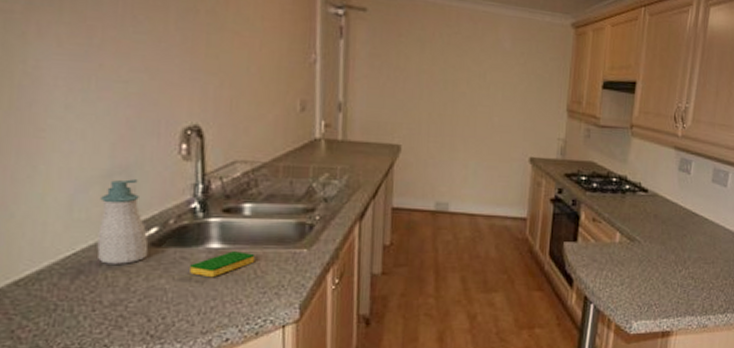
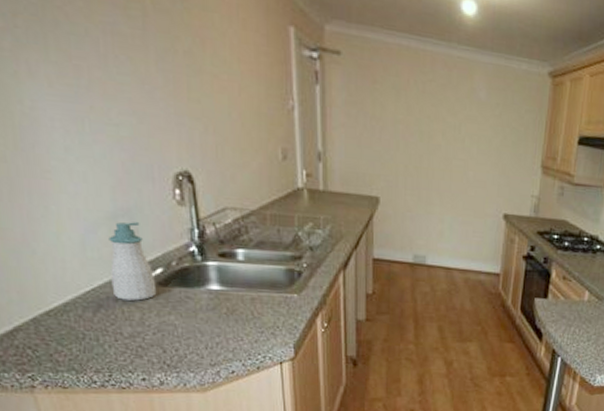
dish sponge: present [190,251,256,278] -> none [195,293,252,317]

